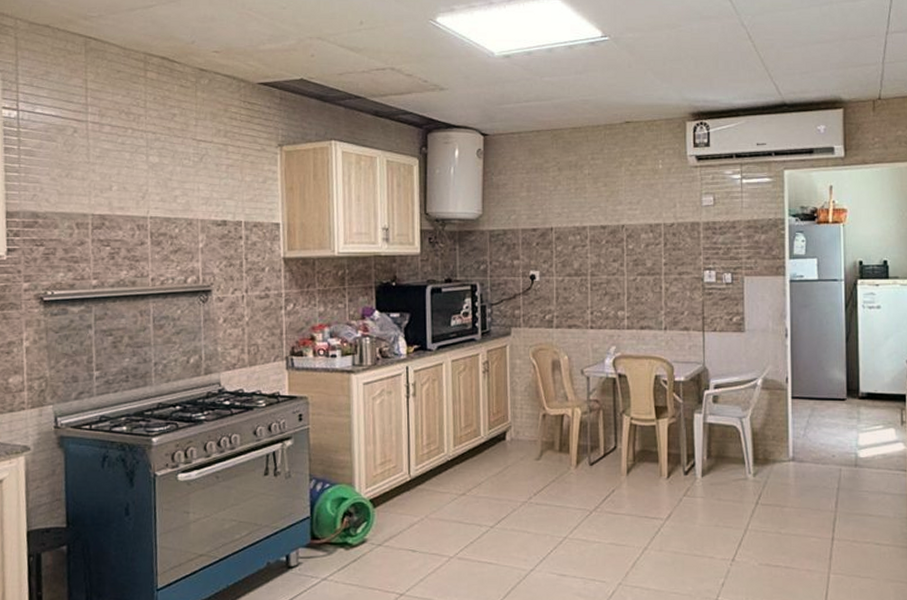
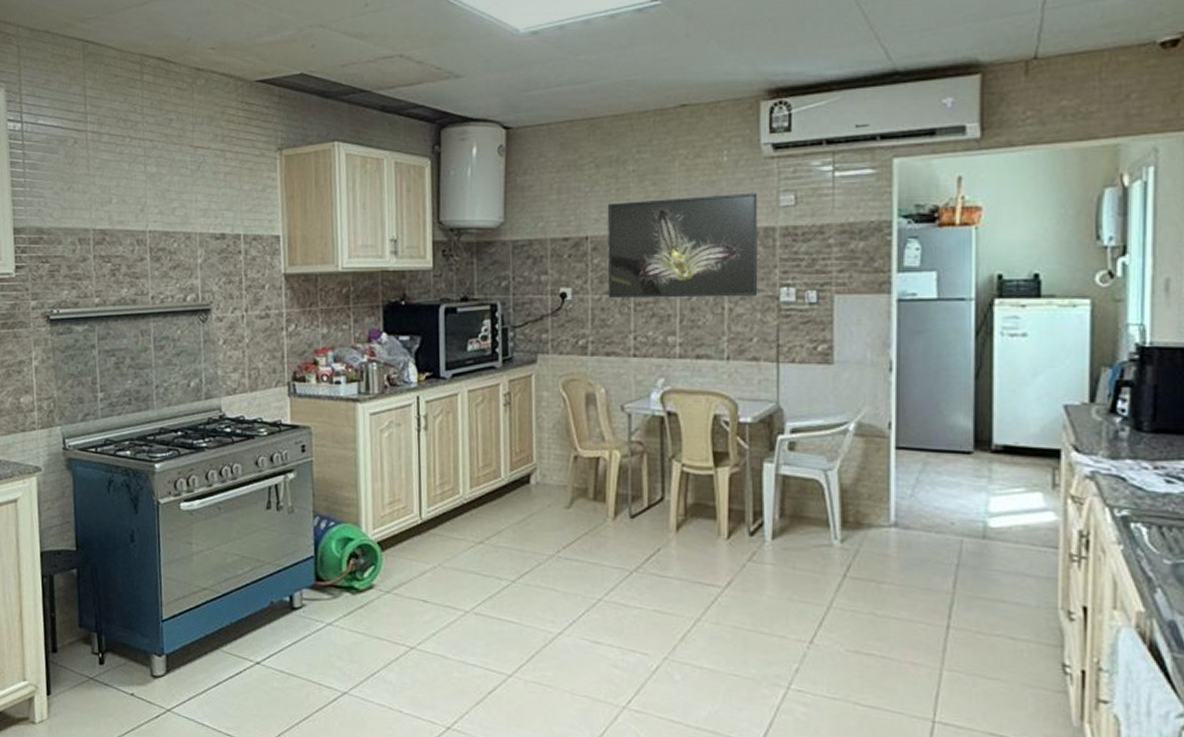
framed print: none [568,194,687,280] -> present [607,192,758,299]

